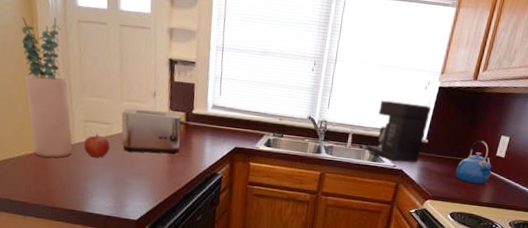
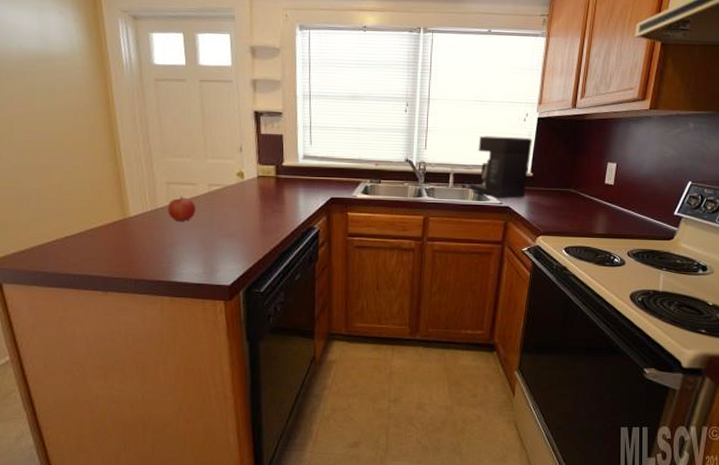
vase: present [21,17,73,158] -> none [94,78,156,226]
toaster: present [121,108,185,154] -> none [207,165,275,212]
kettle: present [455,140,492,185] -> none [565,168,602,215]

